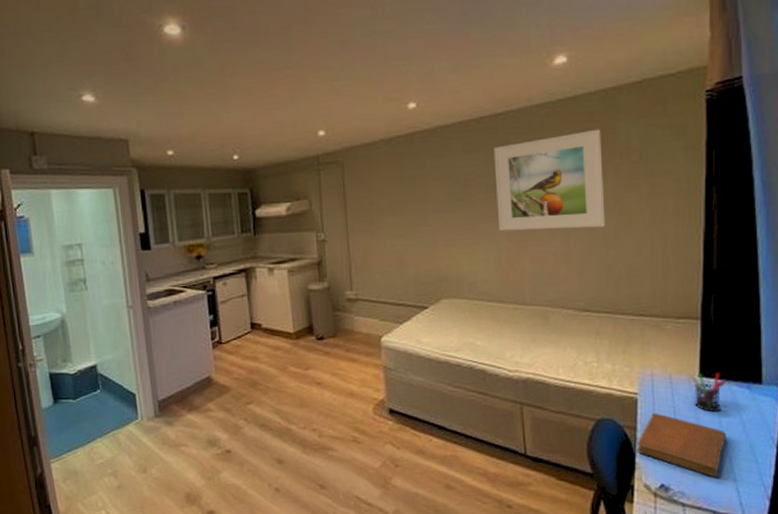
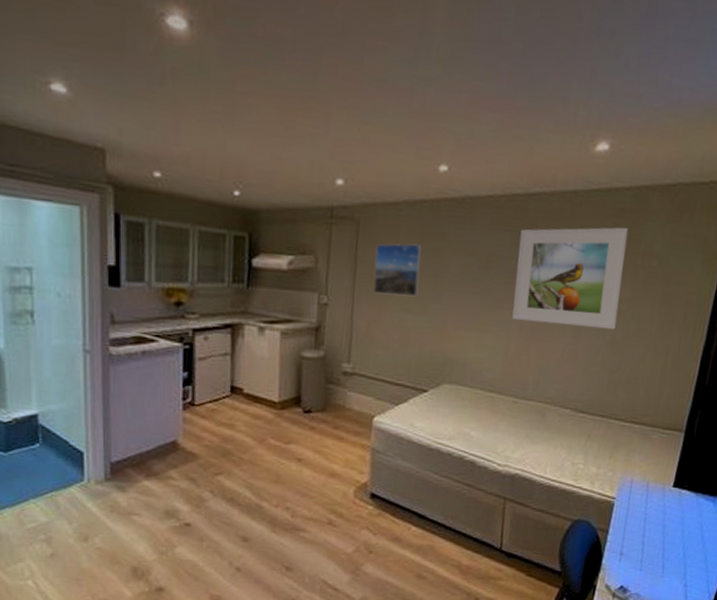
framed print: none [361,176,405,225] -> present [372,243,422,297]
notebook: present [637,413,726,477] -> none [605,518,686,582]
pen holder: present [690,372,727,412] -> none [664,483,696,522]

